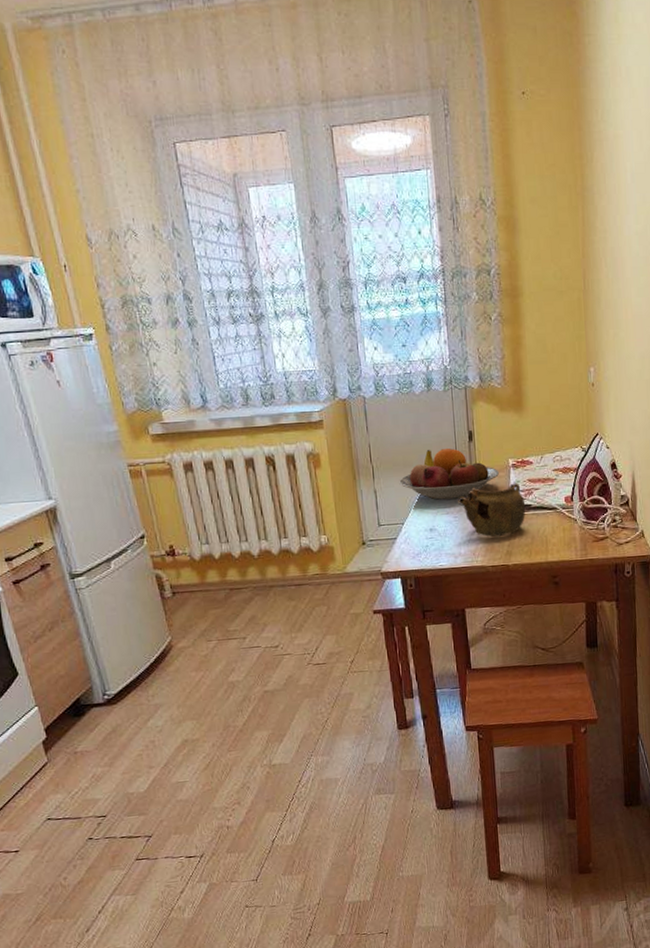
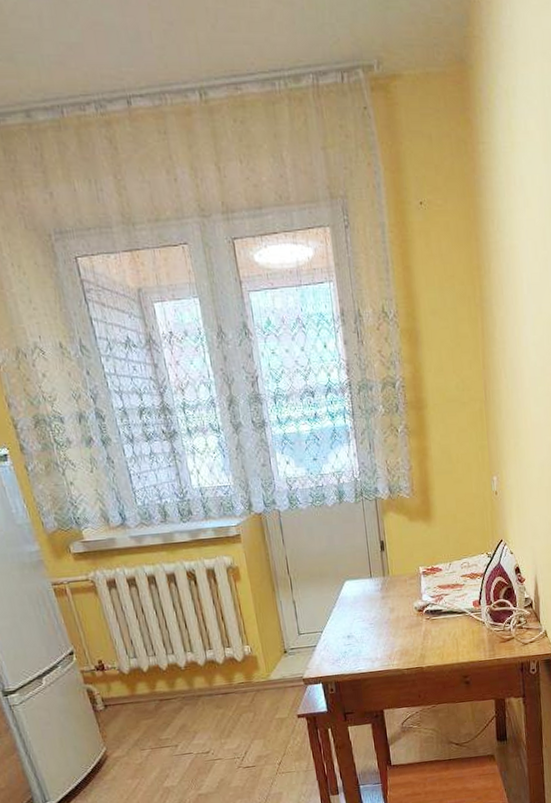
fruit bowl: present [399,448,499,500] -> none [316,558,411,608]
teapot: present [457,483,526,537] -> none [372,589,437,642]

